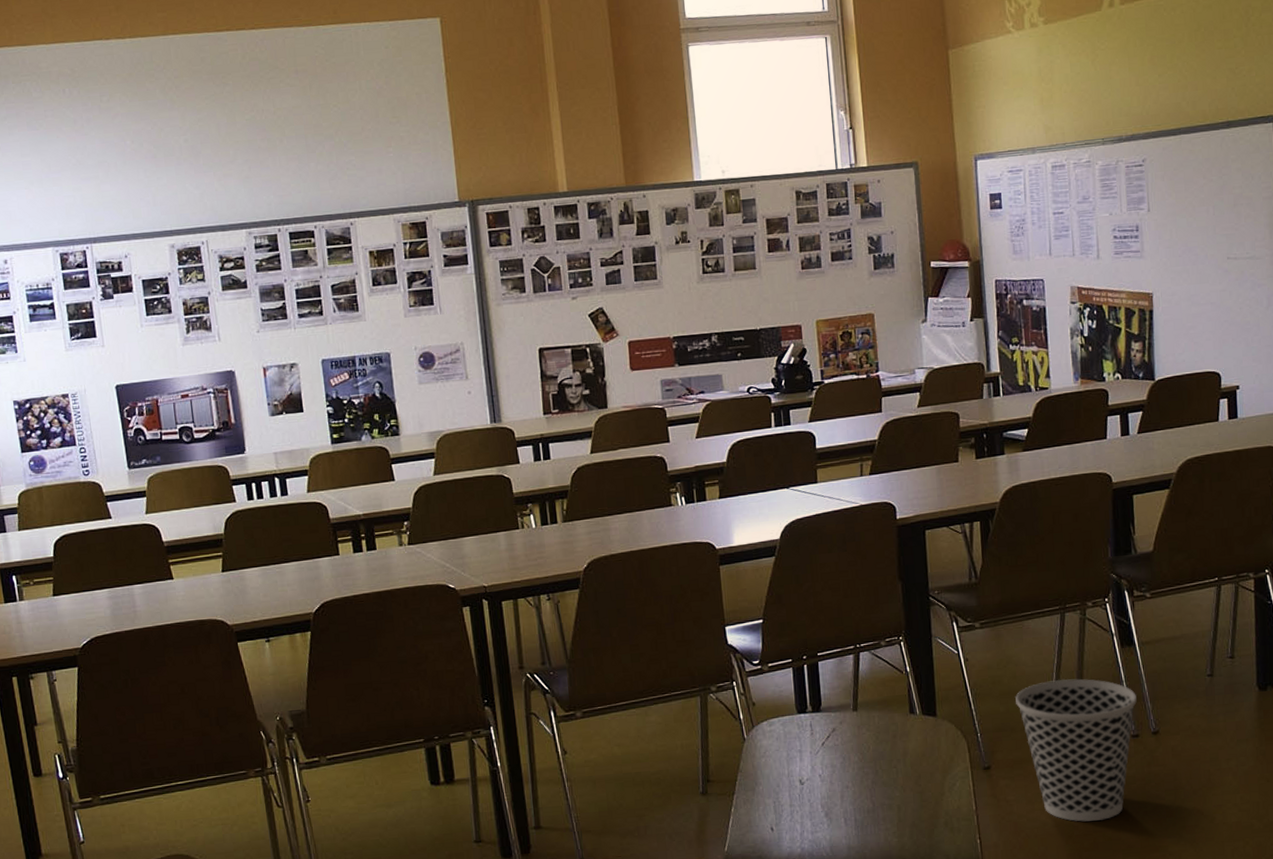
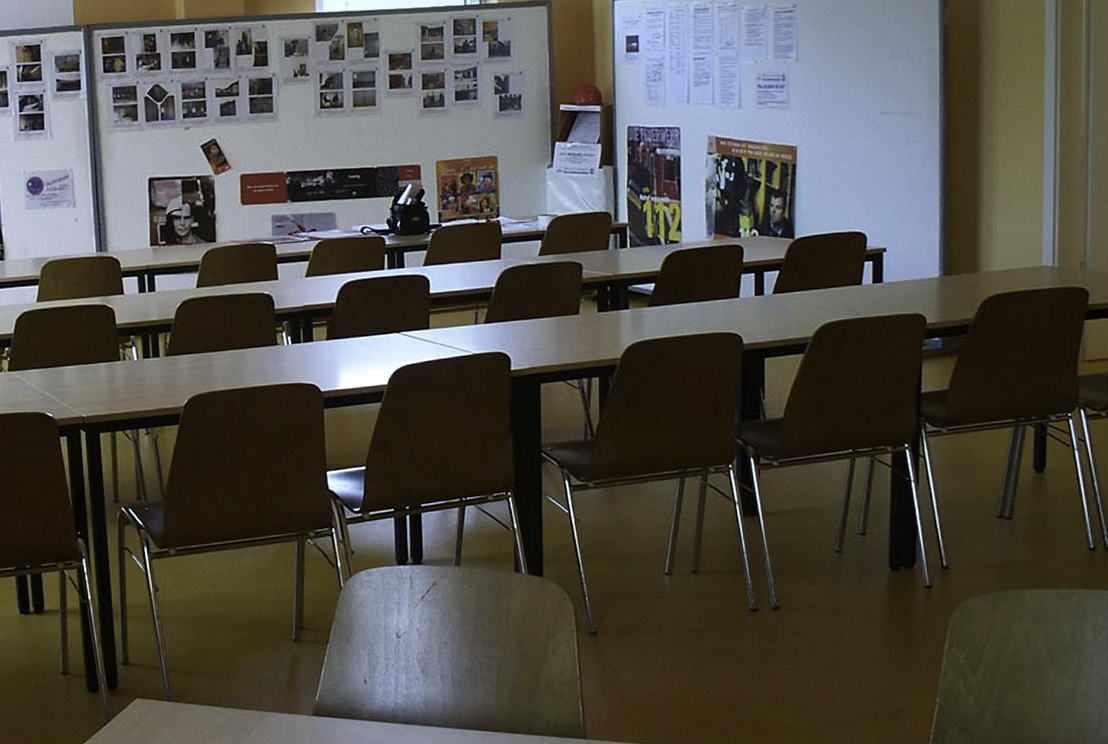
wastebasket: present [1015,679,1137,822] -> none [628,546,758,696]

